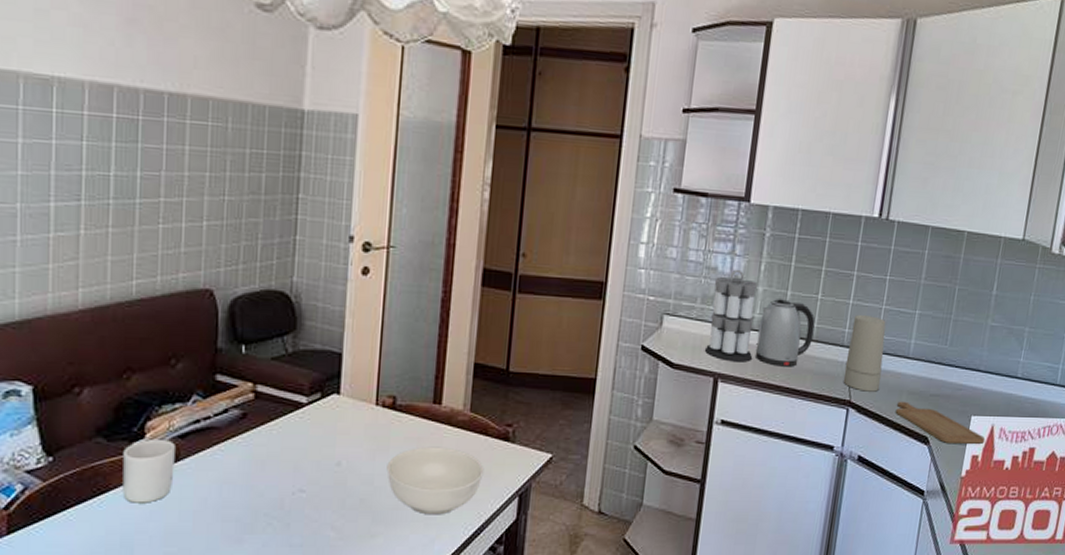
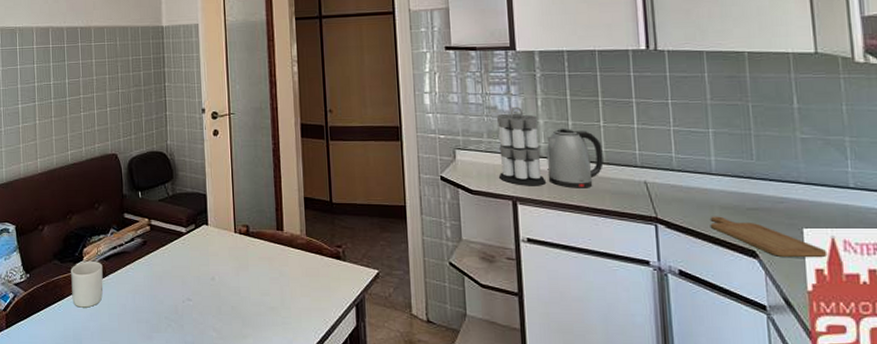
bowl: present [386,446,484,515] -> none [248,264,324,321]
canister: present [843,315,886,392] -> none [642,137,687,208]

